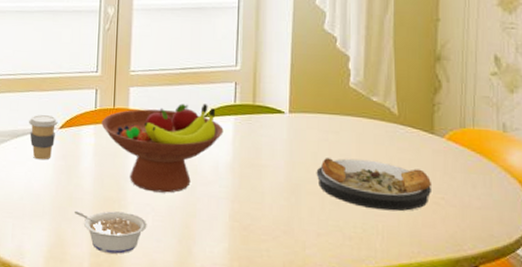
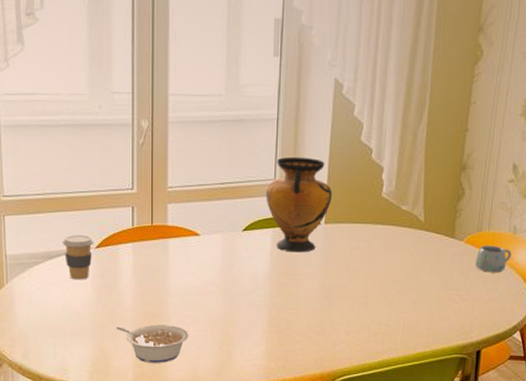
fruit bowl: present [101,104,224,193] -> none [140,218,262,305]
vase: none [227,43,296,143] -> present [266,156,332,253]
plate: present [316,158,431,211] -> none [347,264,448,308]
mug: none [460,143,504,176] -> present [474,245,512,273]

